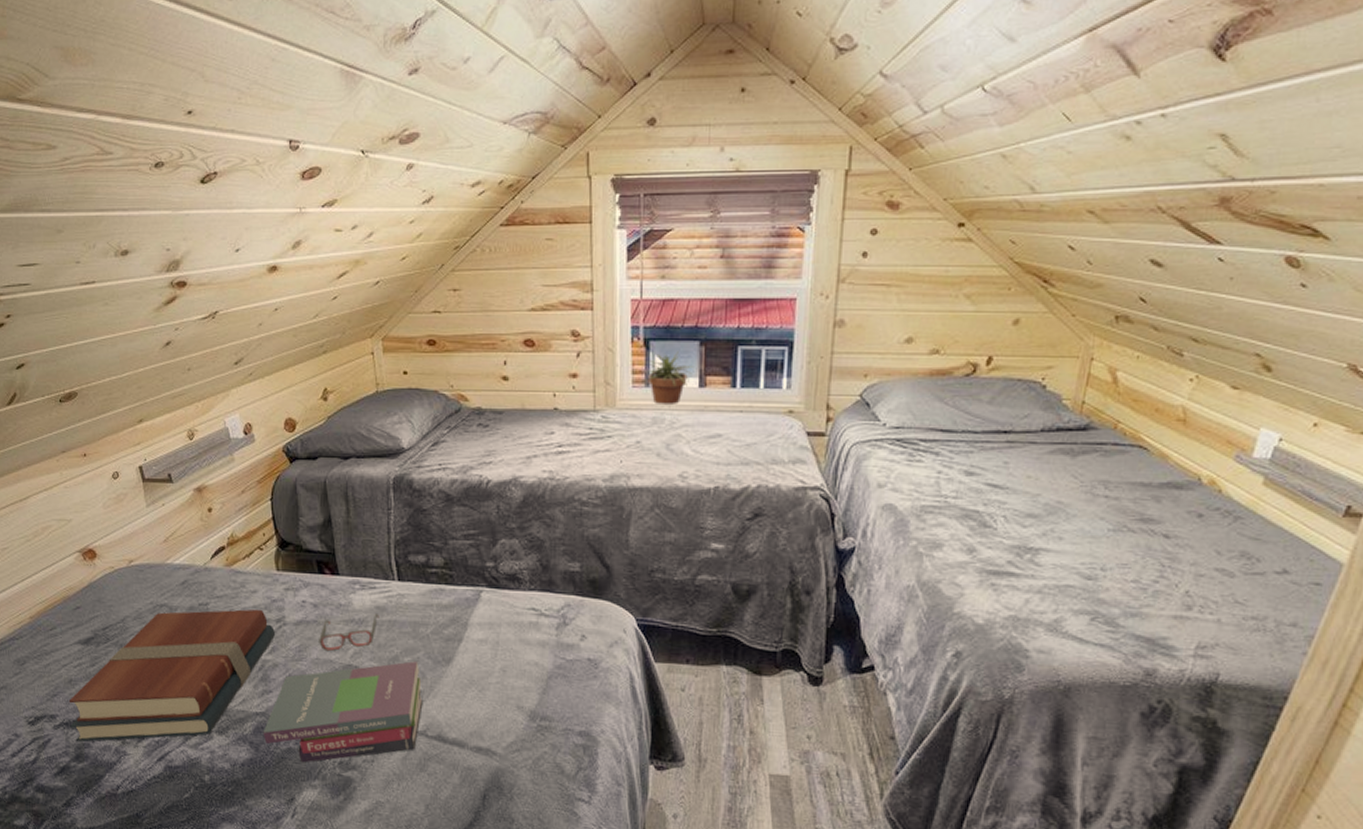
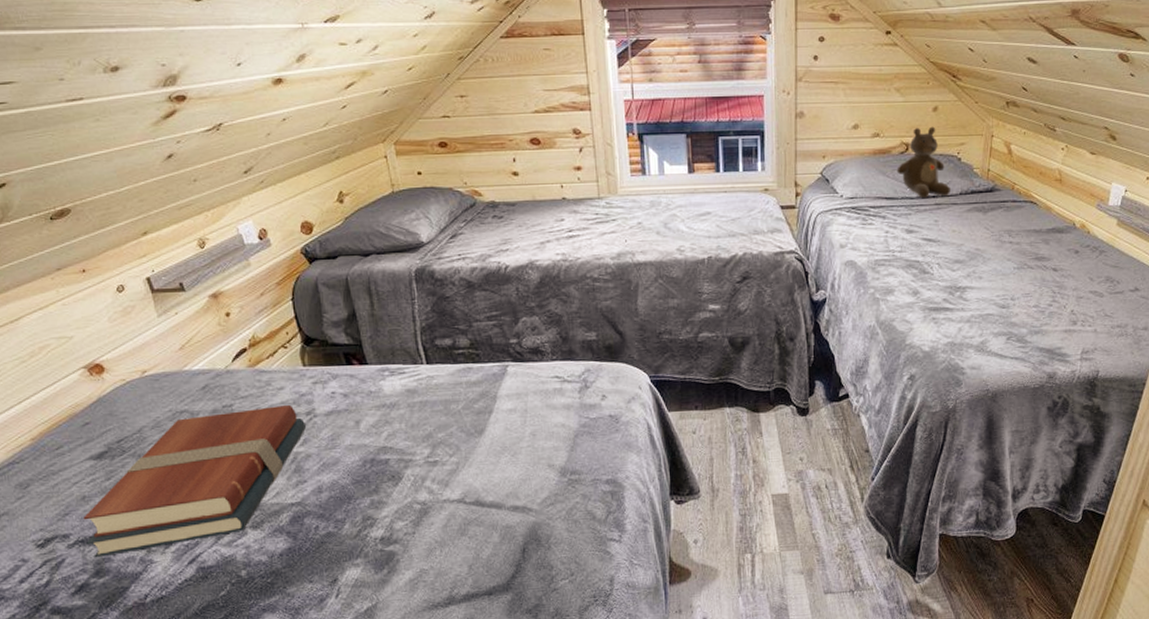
books: present [263,661,423,763] -> none [300,436,459,545]
spectacles: present [319,614,379,652] -> none [351,396,411,437]
potted plant: present [643,351,694,406] -> none [640,143,683,191]
teddy bear: none [958,344,1029,433] -> present [896,126,950,198]

